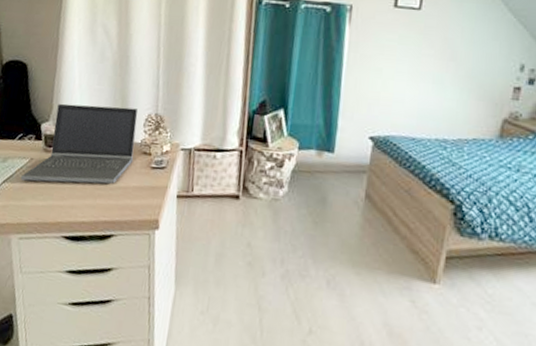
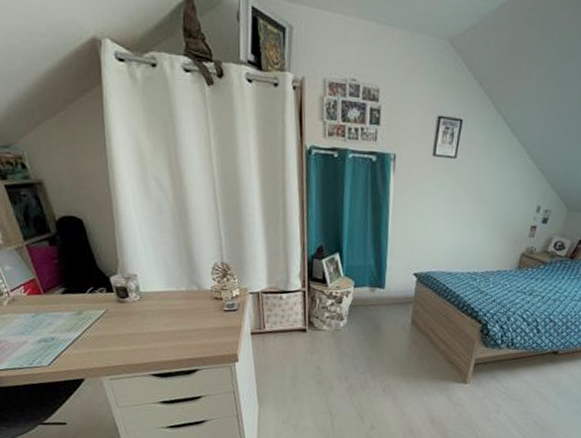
laptop computer: present [21,103,138,184] -> none [100,257,207,330]

